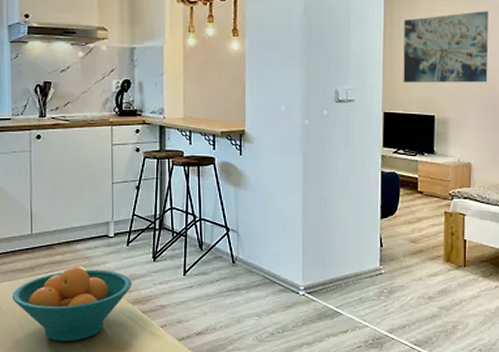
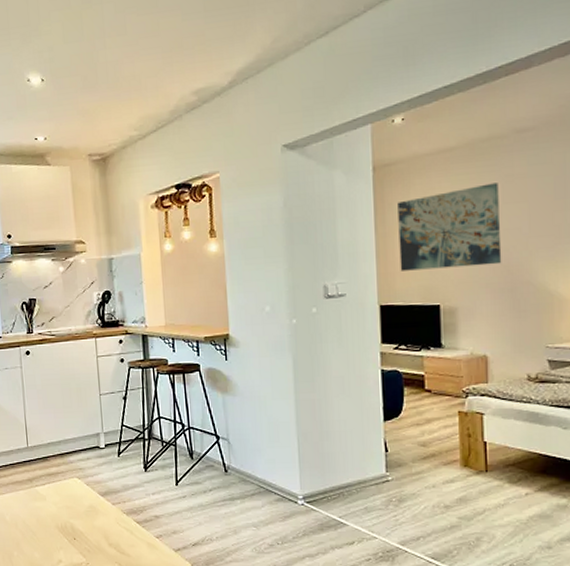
fruit bowl: present [12,266,132,341] -> none [13,477,125,551]

